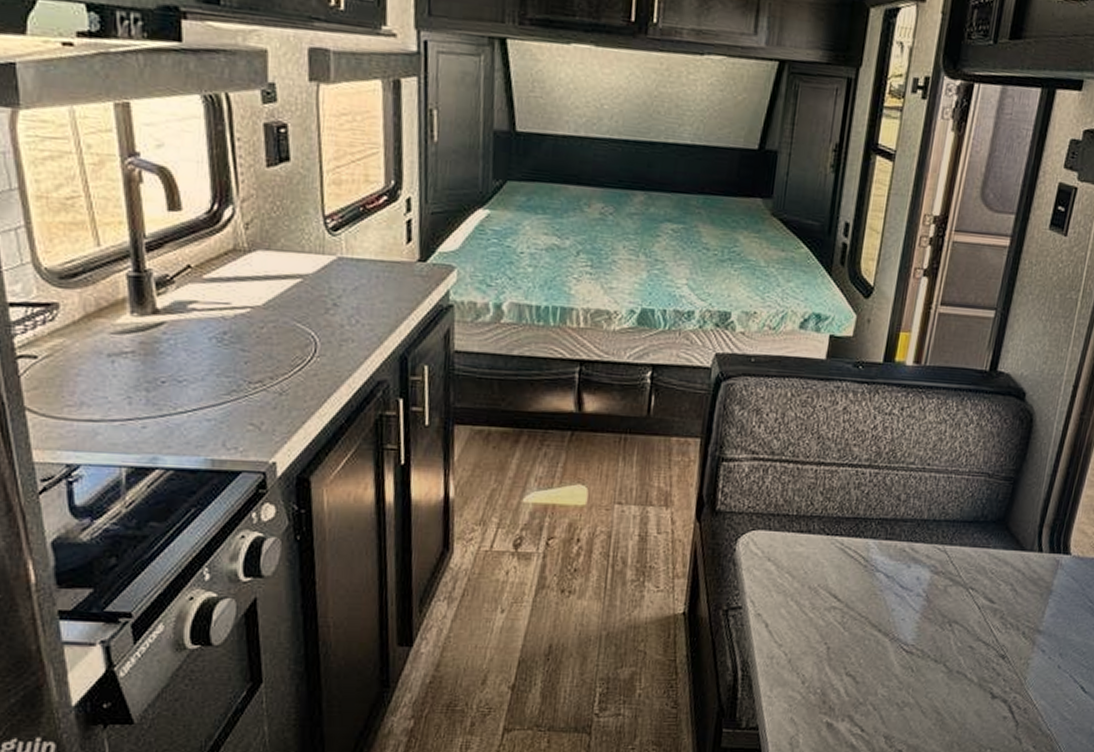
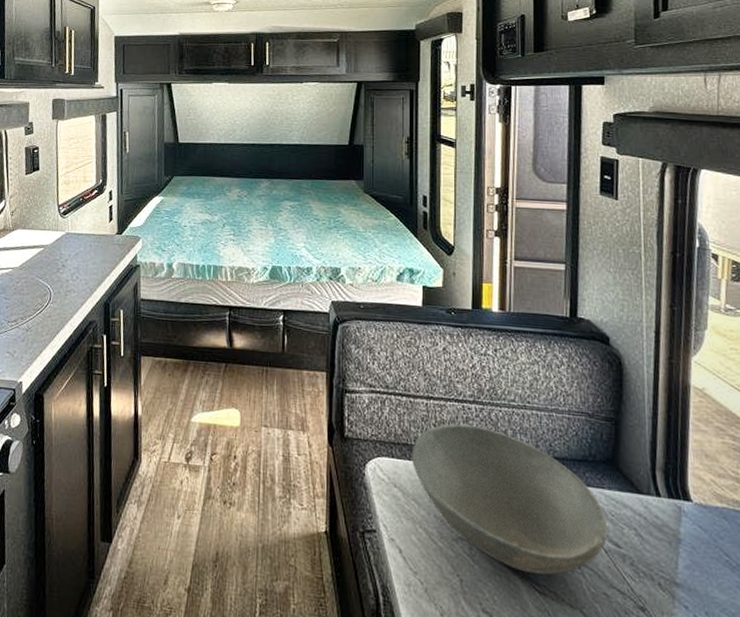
bowl: none [791,490,986,635] -> present [412,423,608,575]

